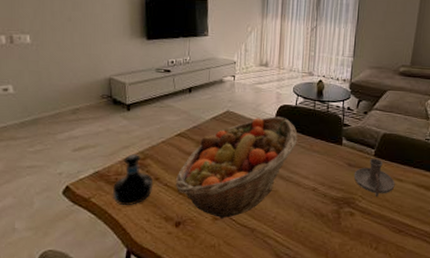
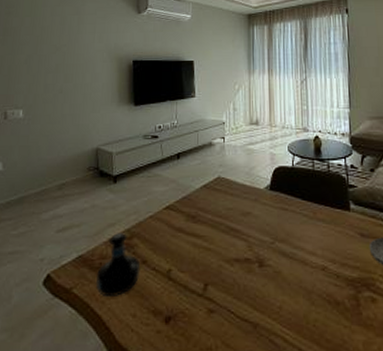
fruit basket: present [175,116,298,219] -> none [164,180,298,311]

